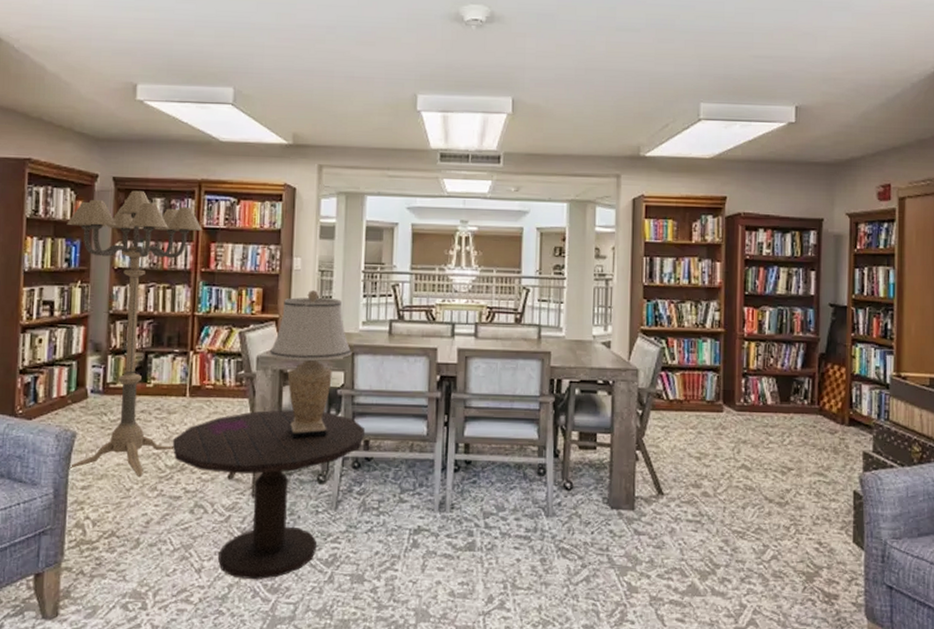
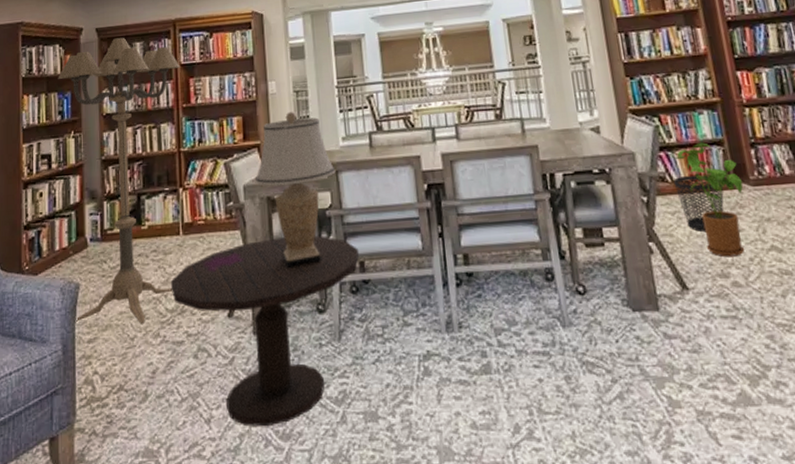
wastebasket: none [668,395,712,446] -> present [673,175,724,232]
house plant: none [674,367,729,471] -> present [675,142,744,258]

